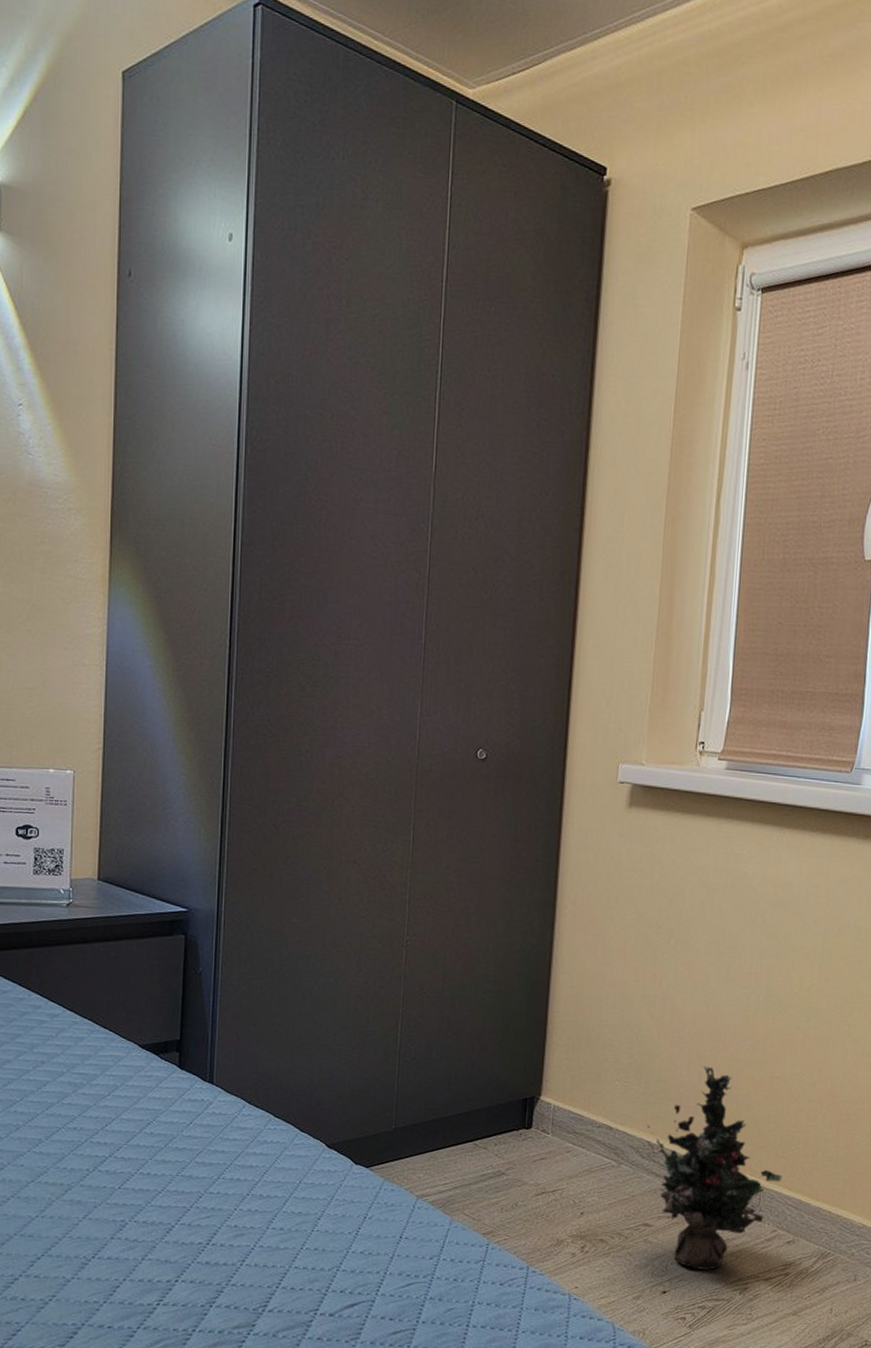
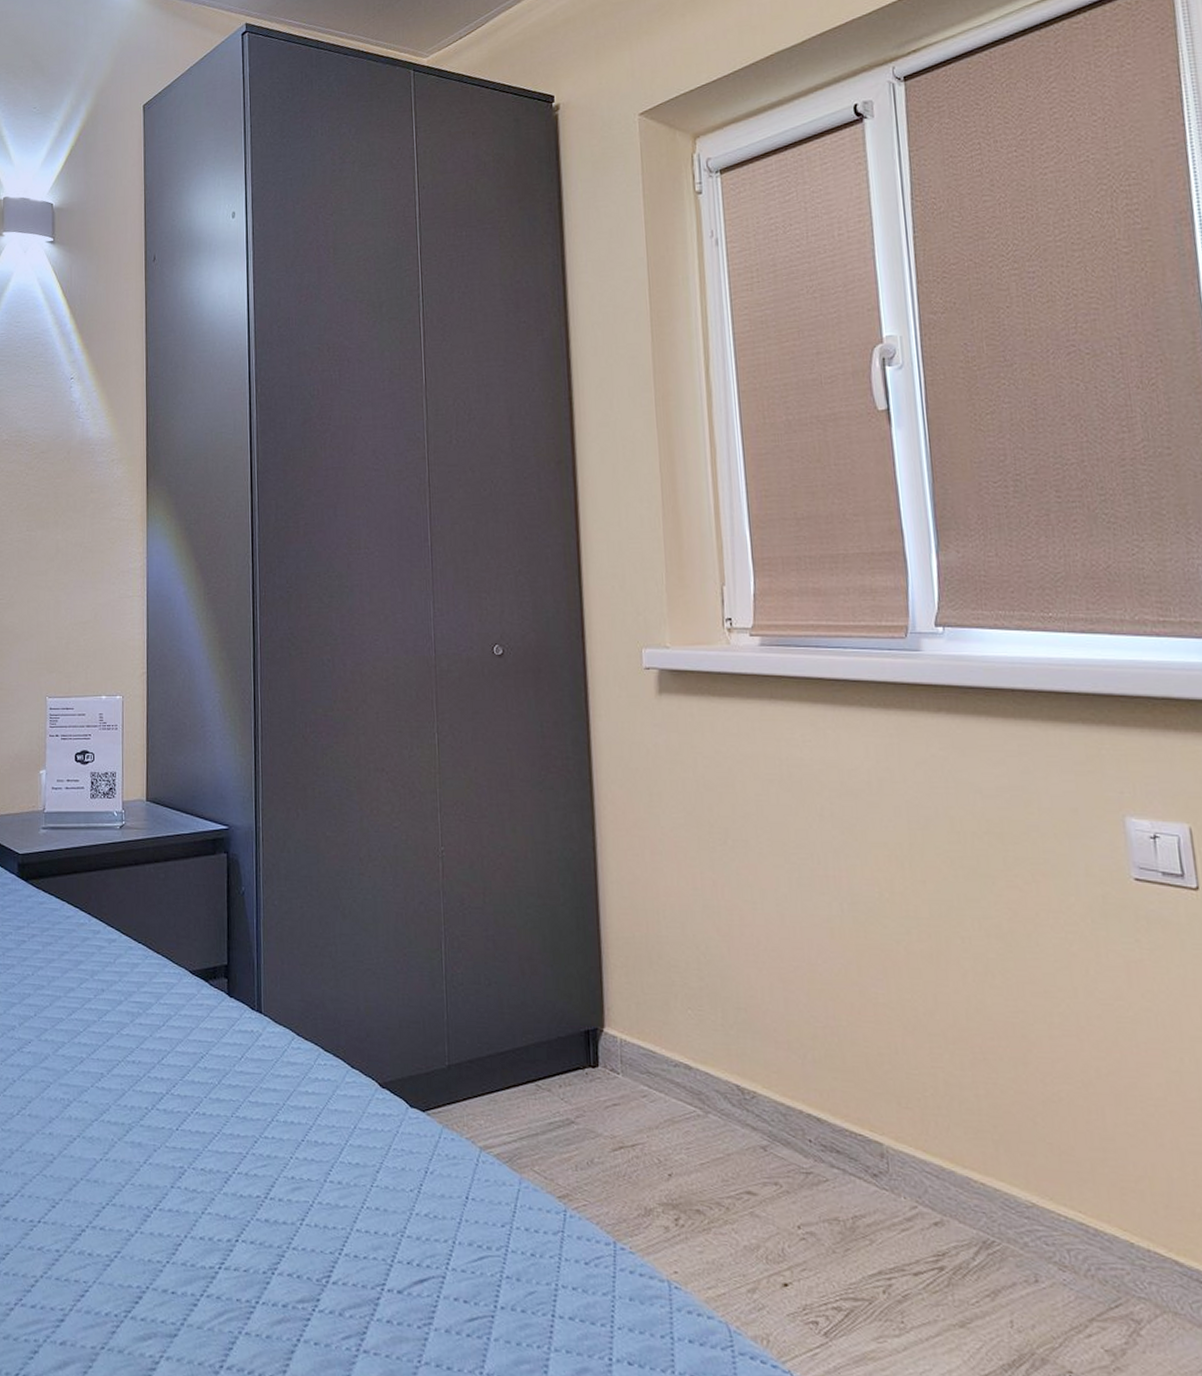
decorative plant: present [647,1066,783,1270] -> none [733,990,913,1257]

